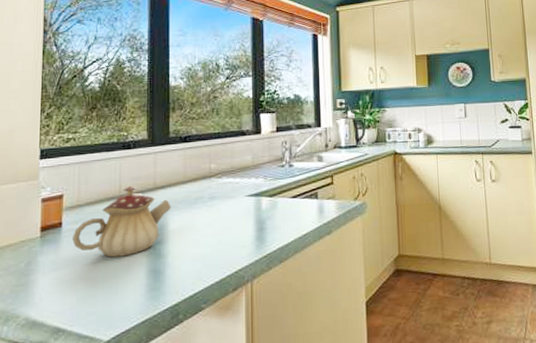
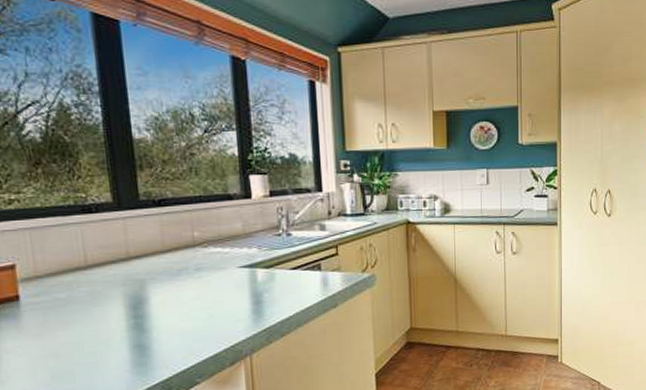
teapot: present [73,186,171,258] -> none [35,256,151,333]

